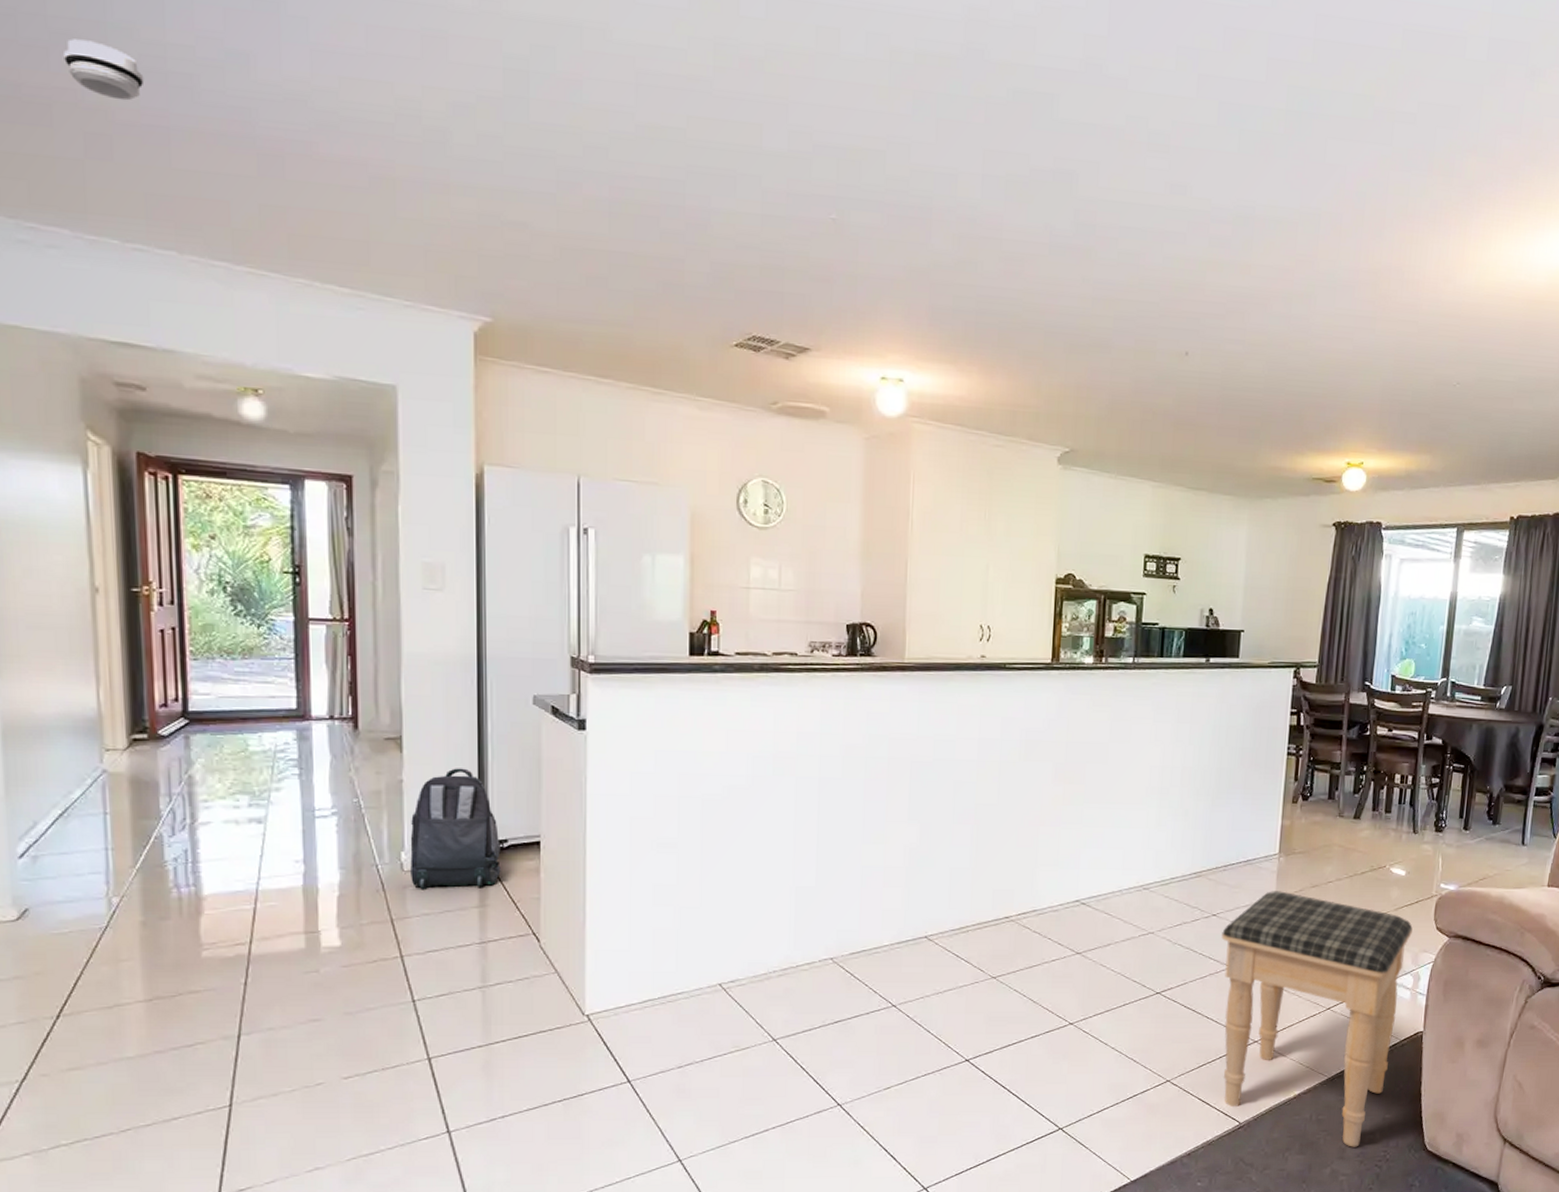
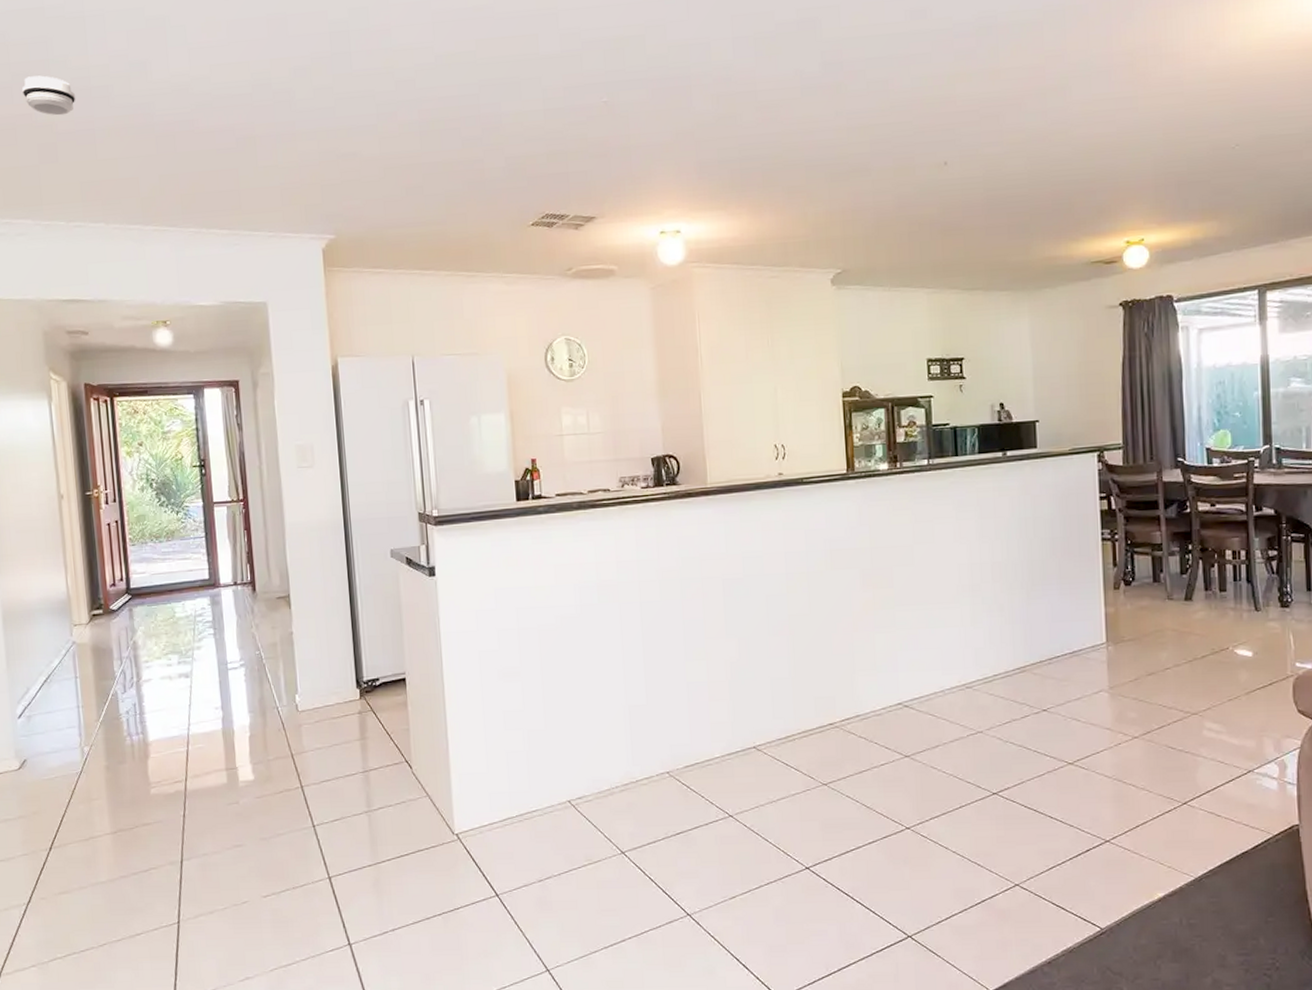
backpack: present [410,768,501,889] -> none [301,618,376,726]
footstool: present [1221,891,1413,1147] -> none [1055,681,1270,954]

